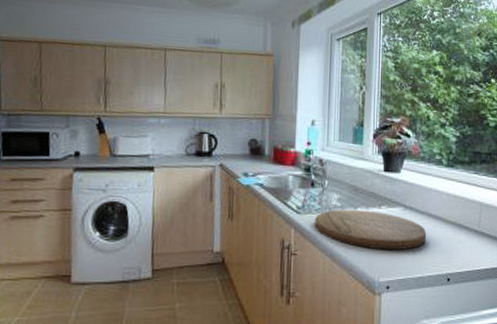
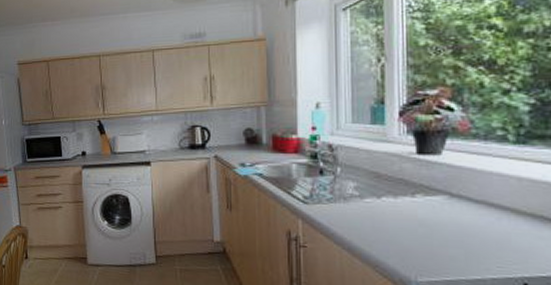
cutting board: present [314,209,426,251] -> none [326,198,485,246]

